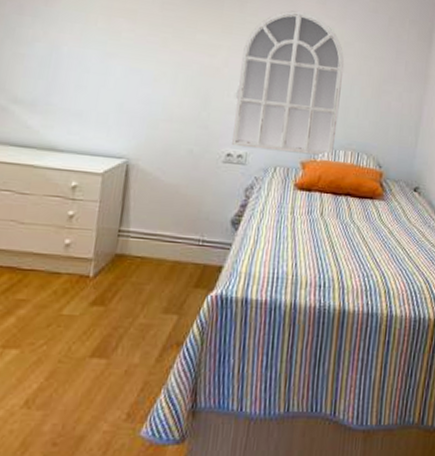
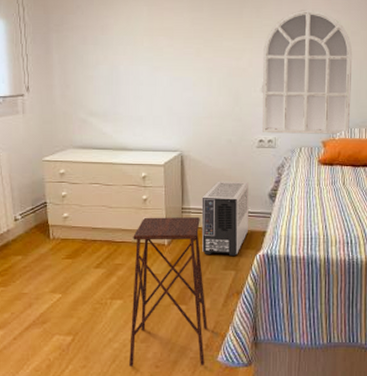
side table: none [14,239,141,444] -> present [129,217,208,367]
air purifier: none [138,199,208,295] -> present [201,181,249,256]

